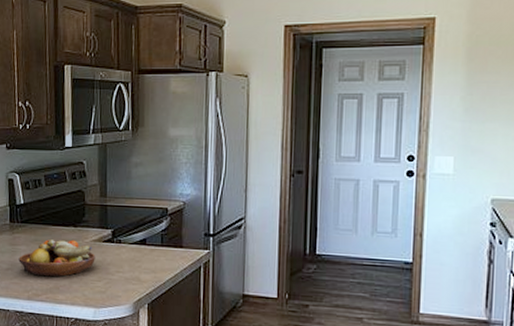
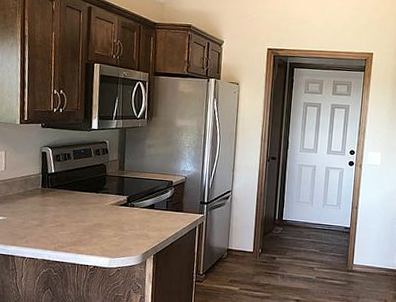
fruit bowl: present [18,239,96,277] -> none [48,202,113,233]

